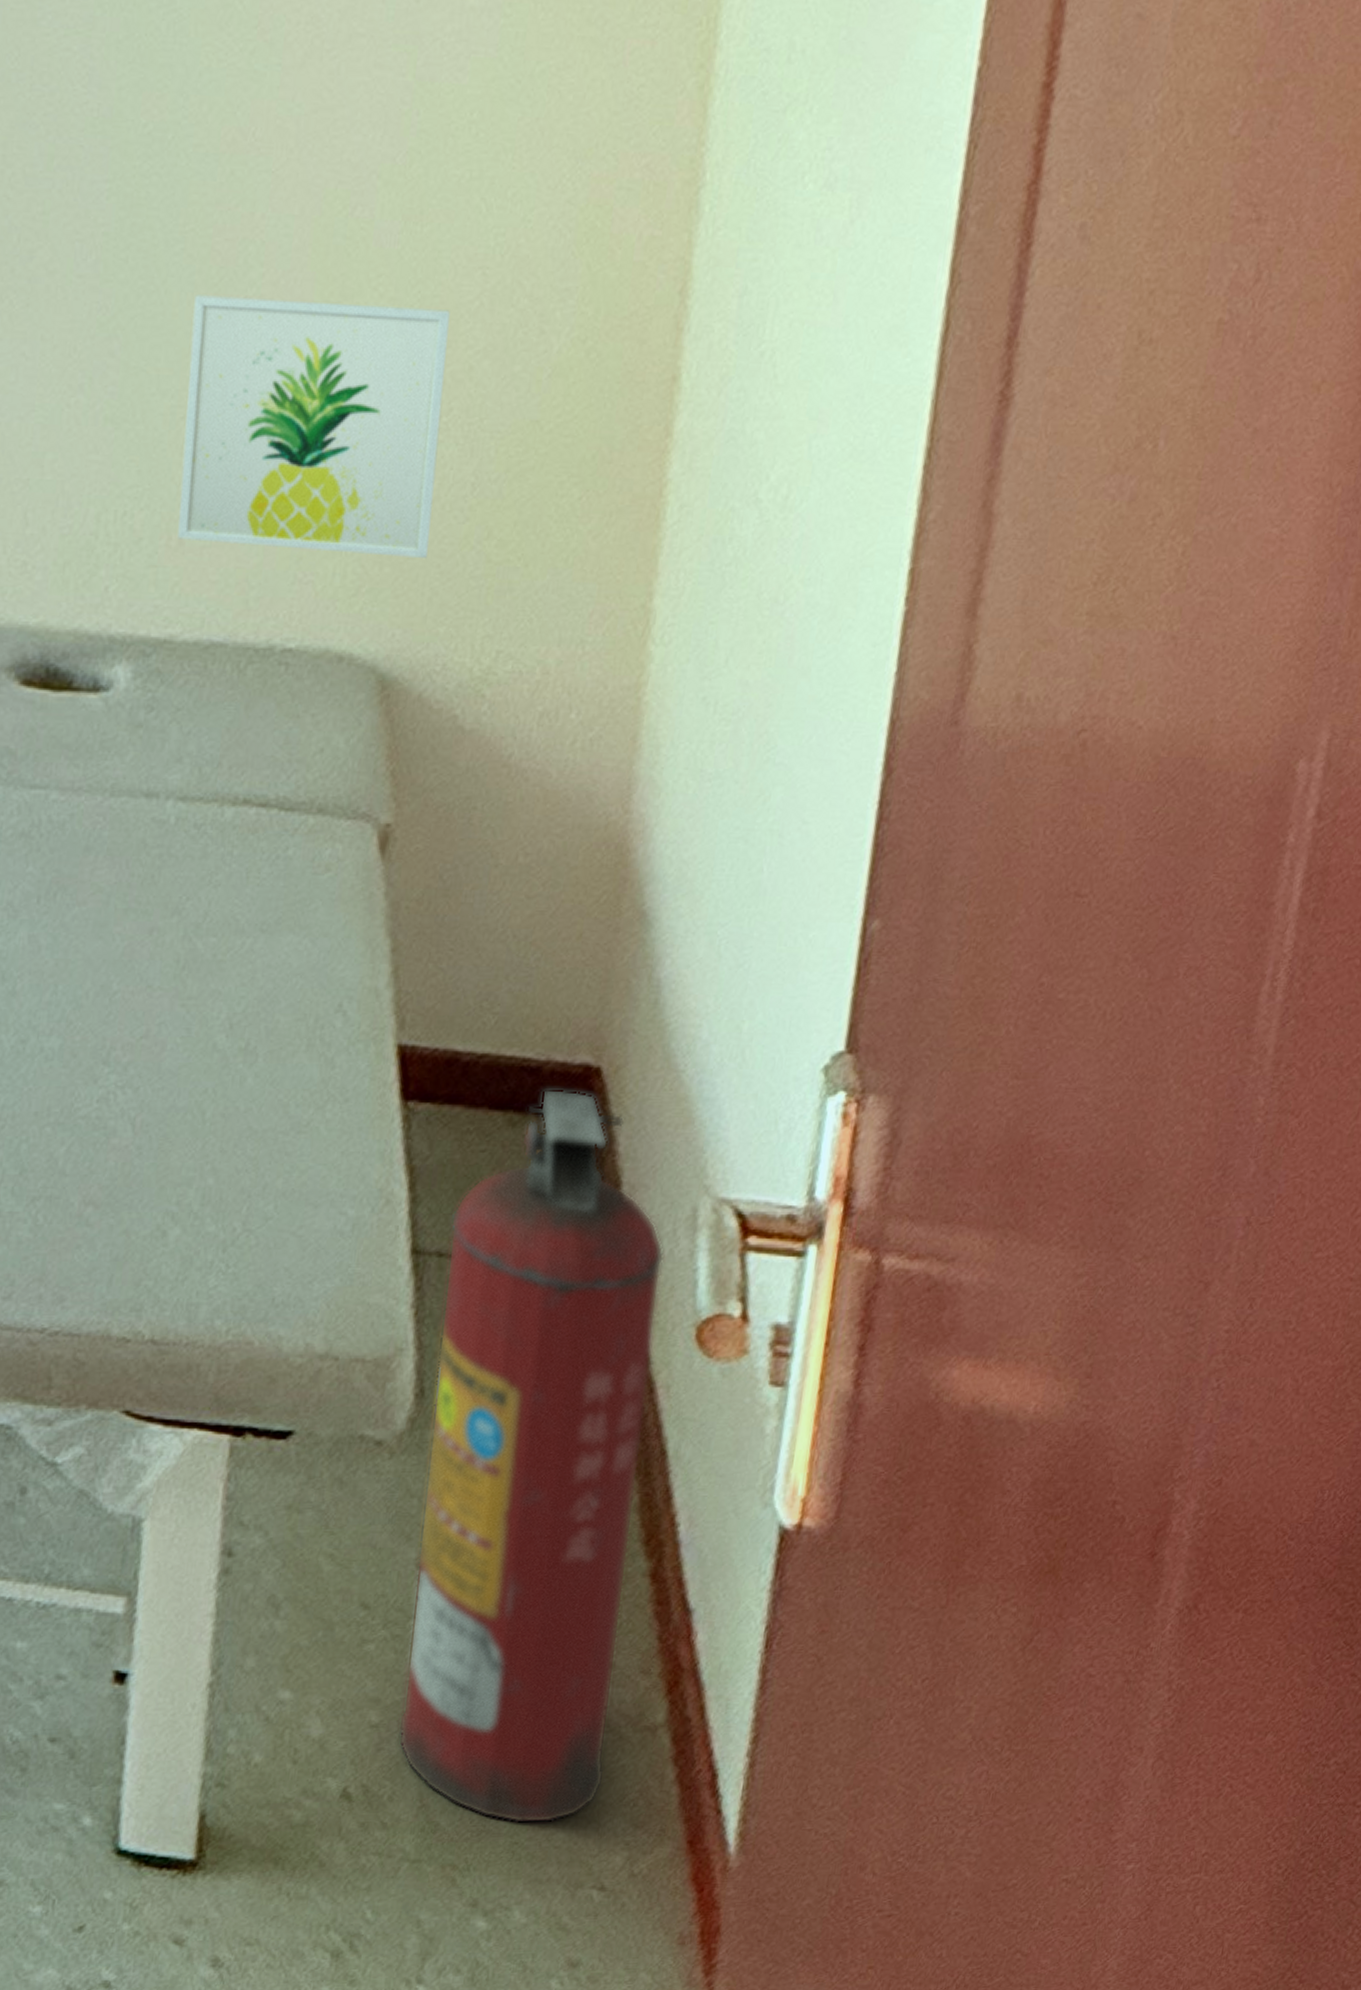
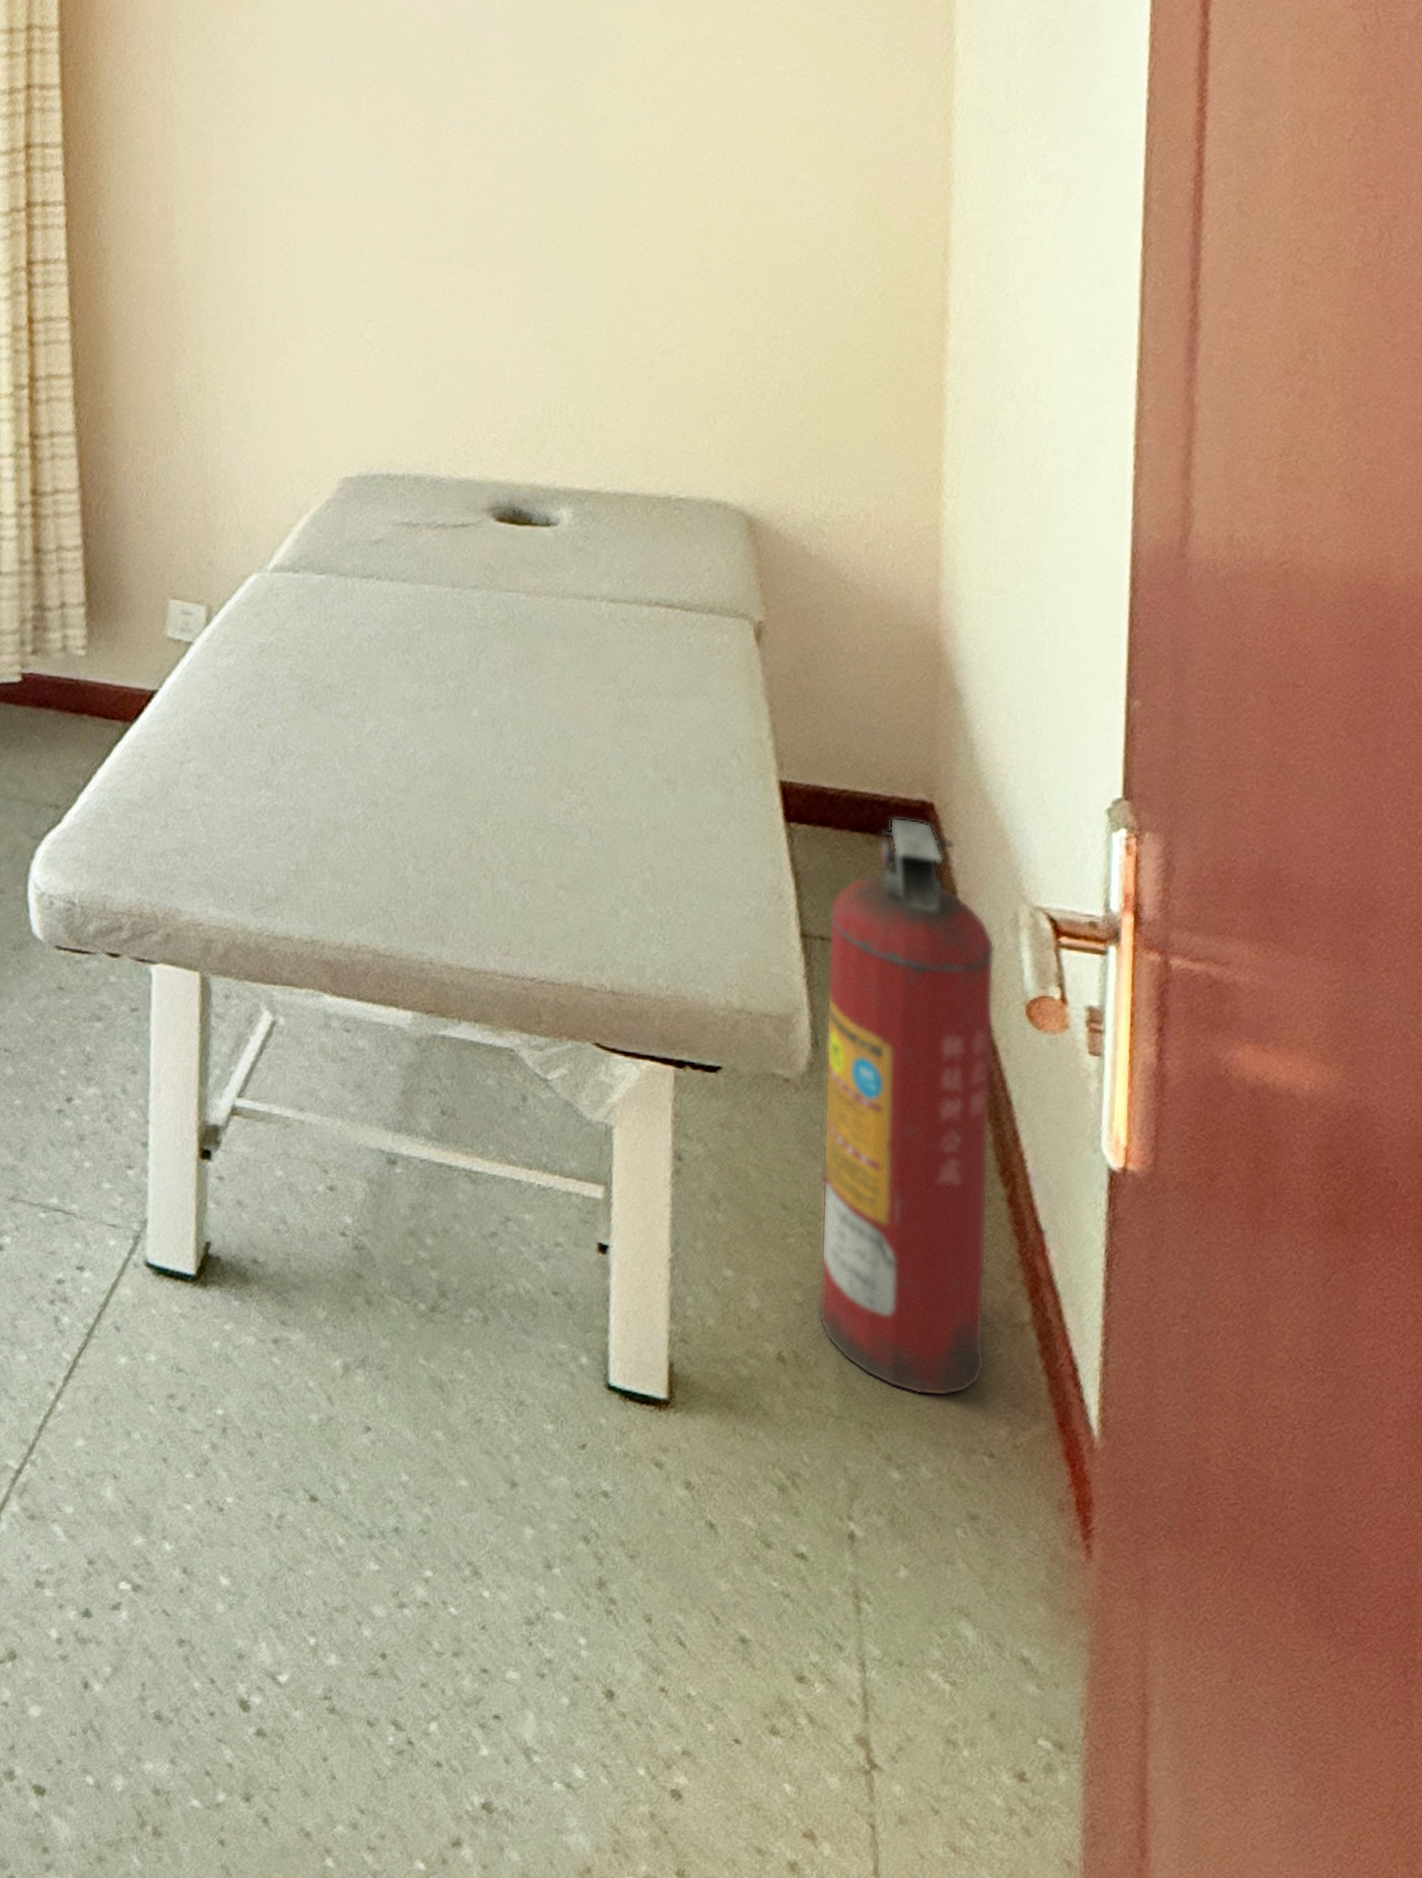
wall art: present [177,294,450,559] -> none [598,262,779,437]

